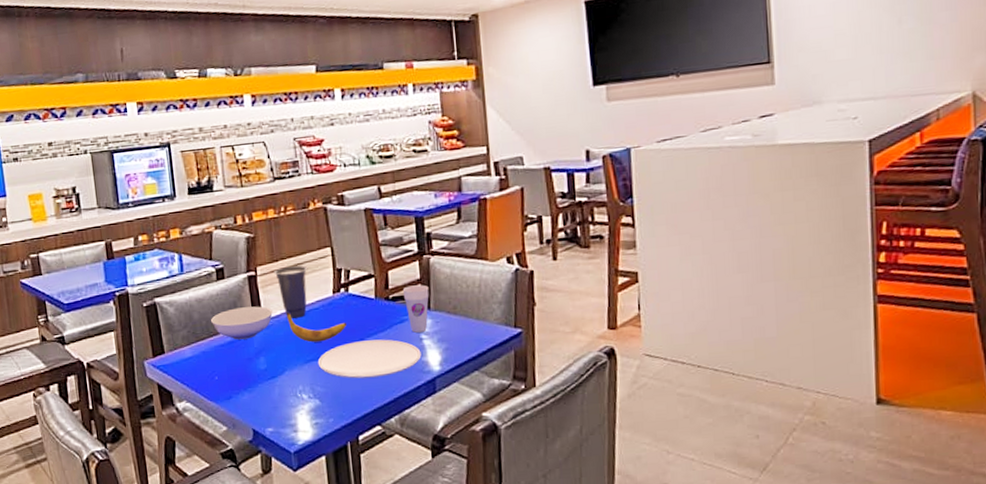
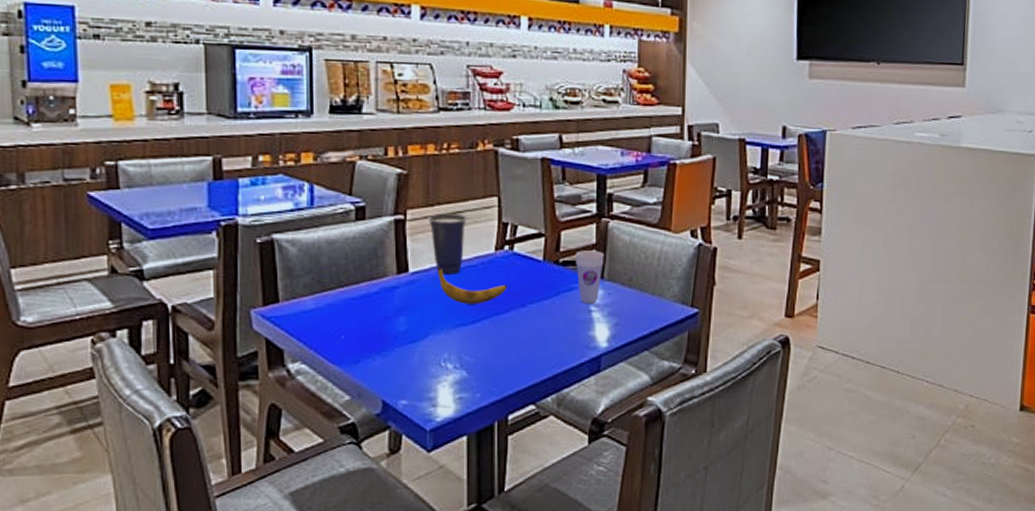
bowl: present [211,306,273,340] -> none [343,256,421,294]
plate: present [317,339,422,379] -> none [469,307,588,350]

